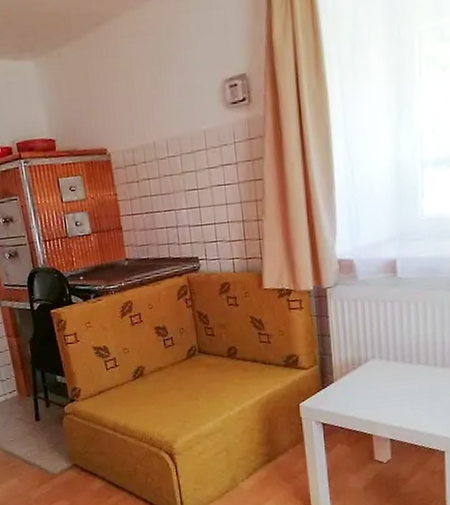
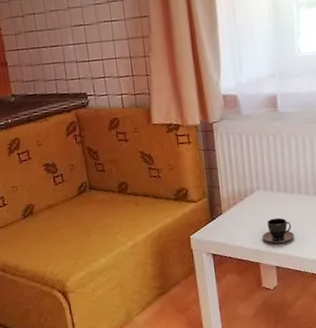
teacup: none [376,388,411,415] -> present [262,217,294,243]

